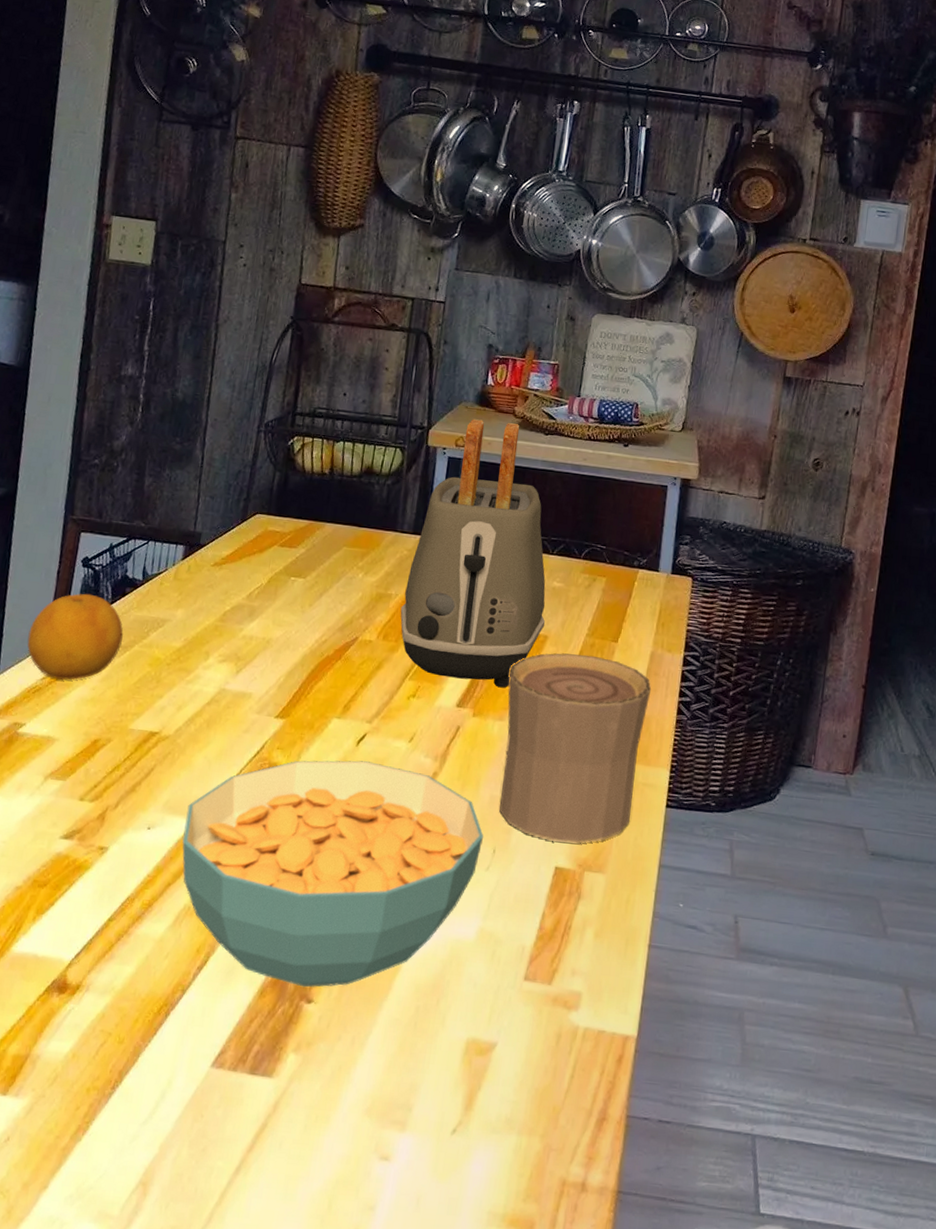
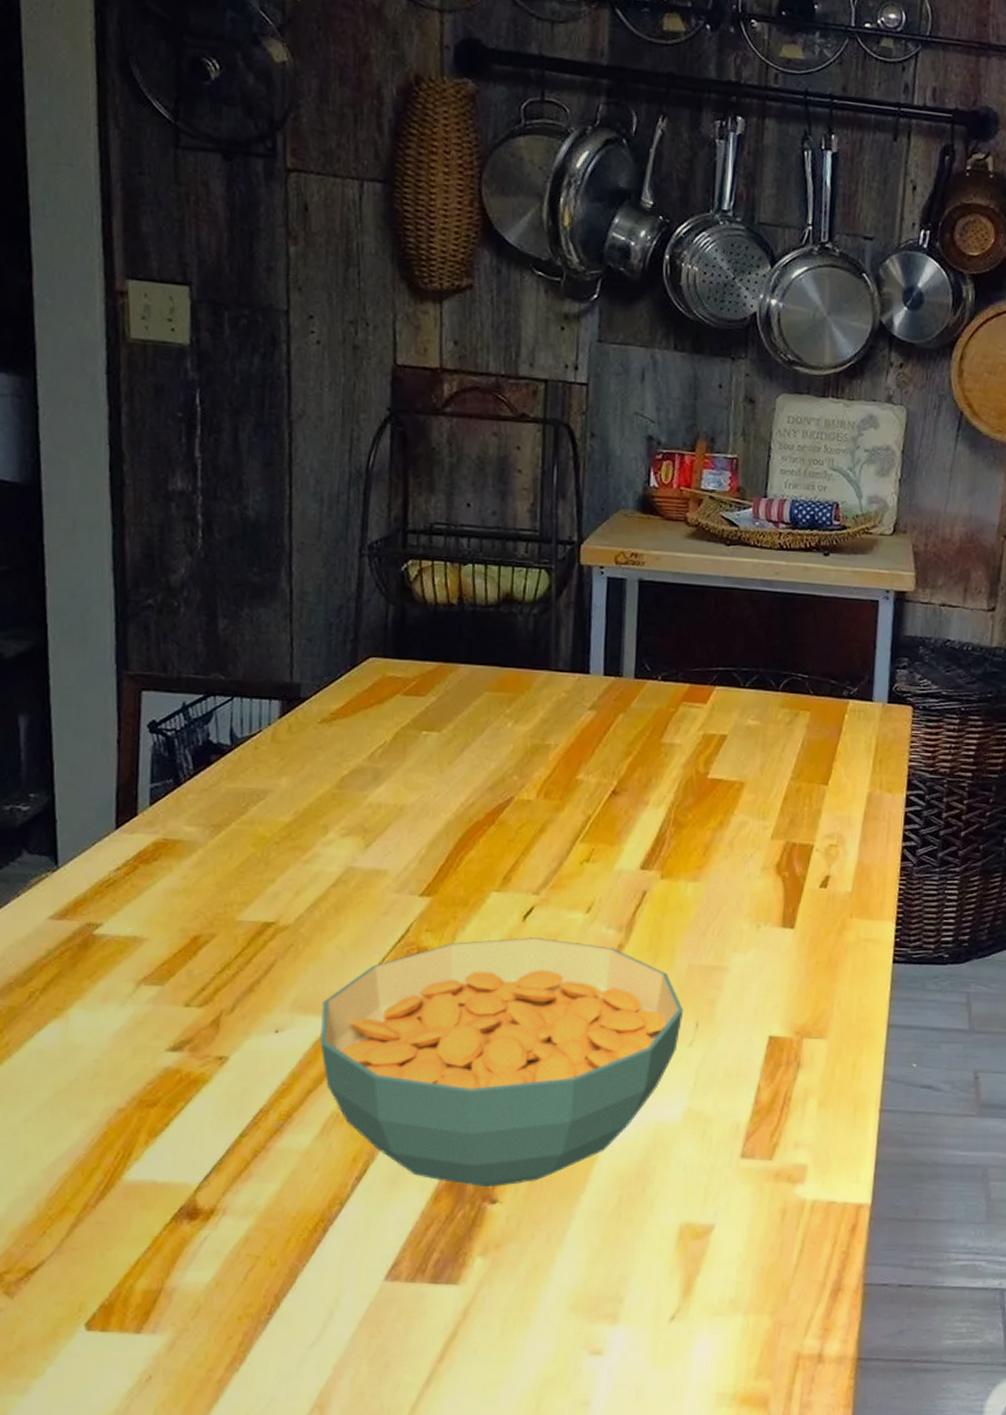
fruit: present [27,593,124,680] -> none [90,765,214,869]
toaster: present [400,419,546,688] -> none [563,529,740,845]
cup: present [499,653,652,844] -> none [700,800,871,1009]

